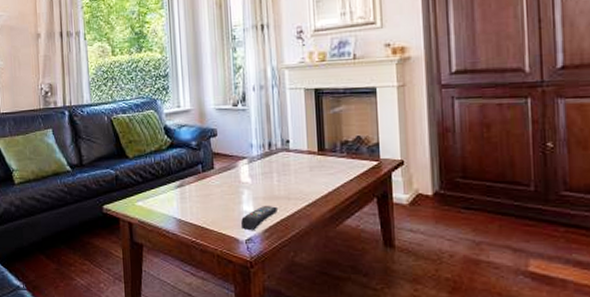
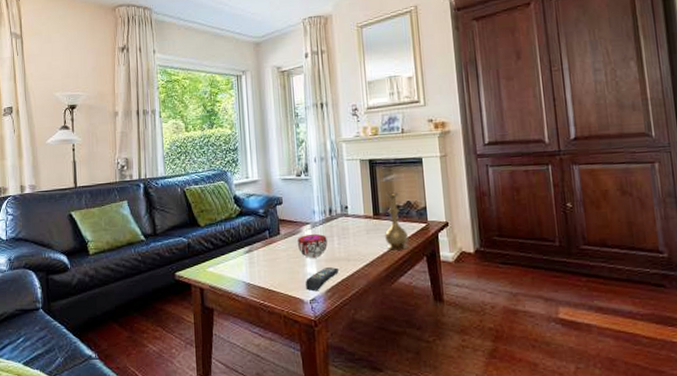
decorative bowl: none [232,170,266,195] -> present [297,234,328,258]
vase: none [330,126,357,190] -> present [384,192,409,250]

